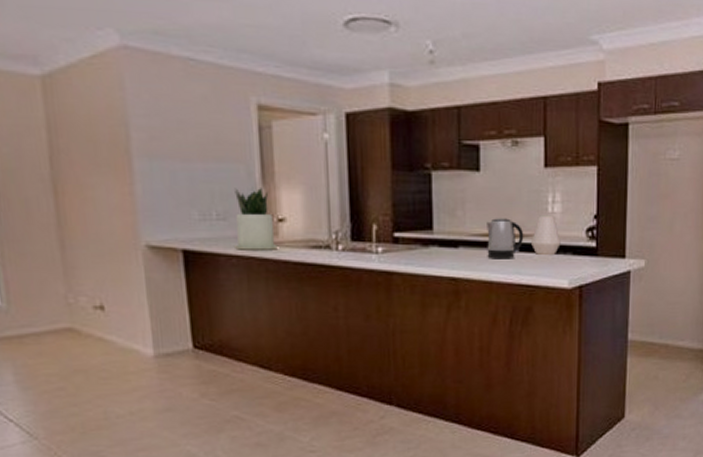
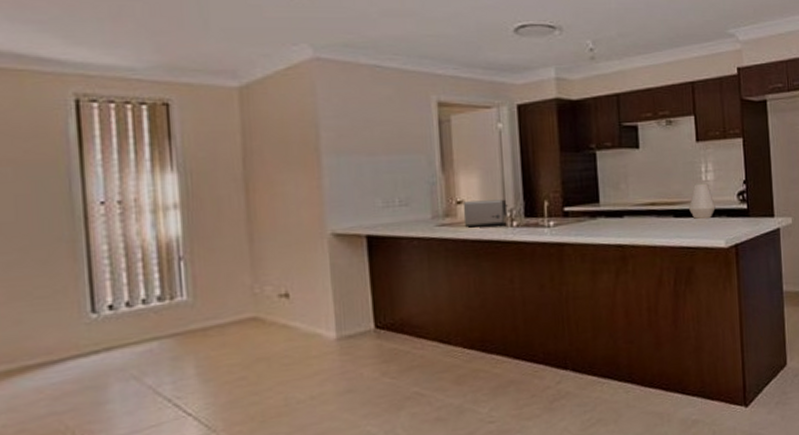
planter: present [233,188,279,250] -> none [414,175,458,233]
toaster: none [284,219,333,248] -> present [463,199,508,228]
kettle: present [487,218,524,259] -> none [648,188,682,226]

